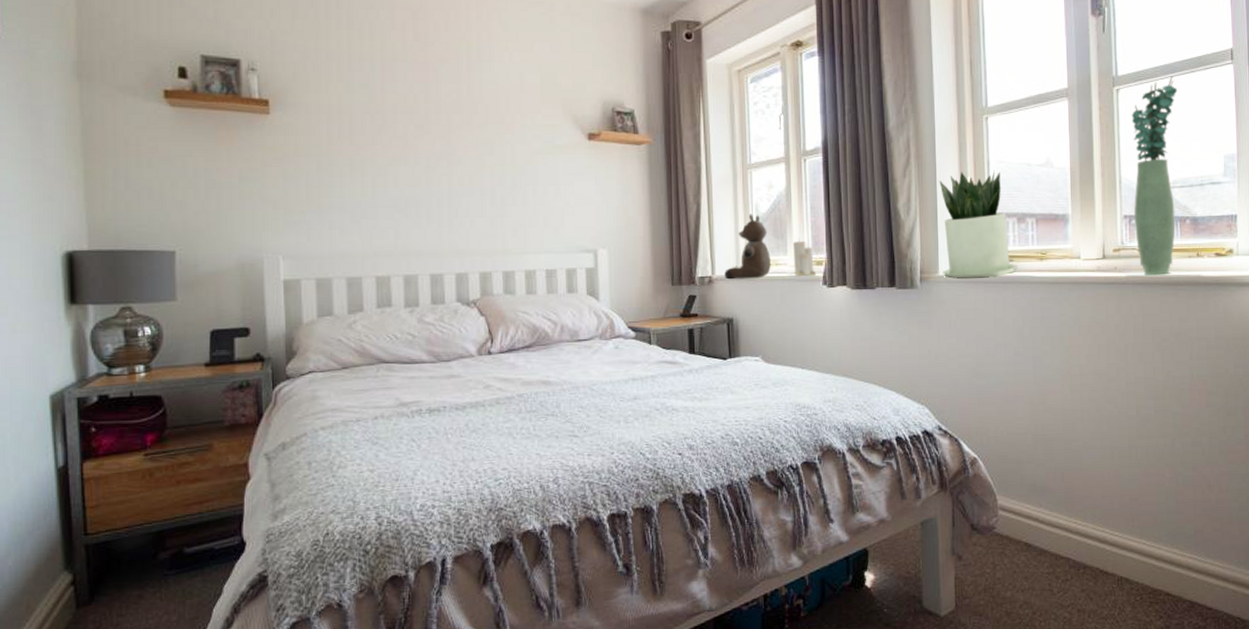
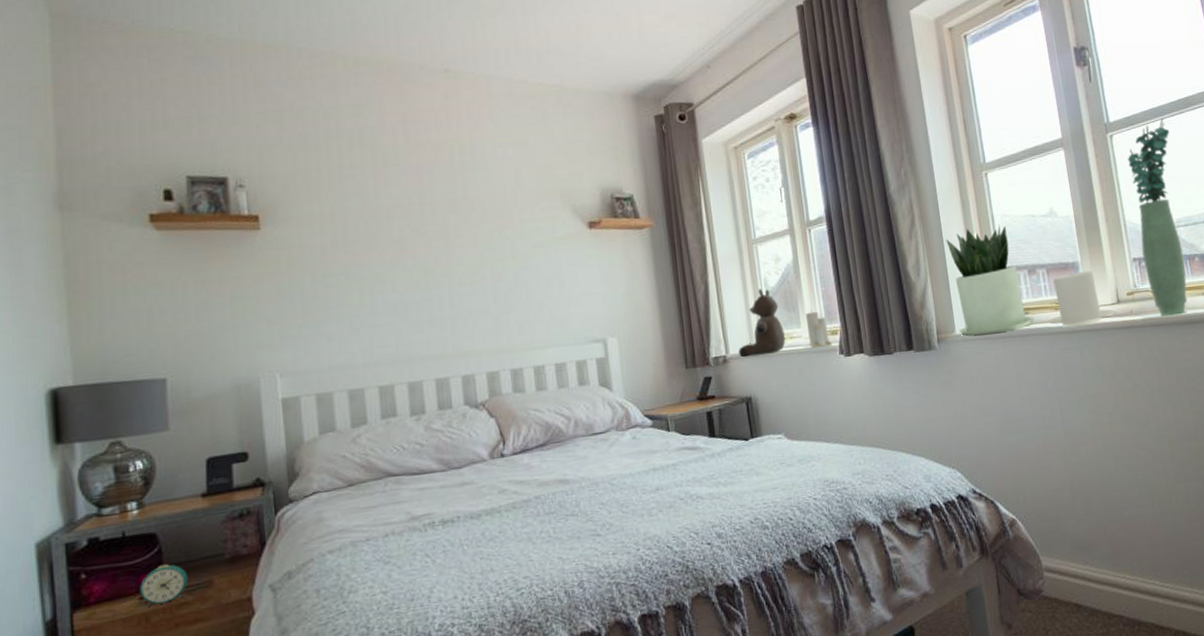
alarm clock: none [145,426,189,463] -> present [140,564,188,607]
candle: none [1031,224,1098,278] -> present [1048,270,1114,327]

